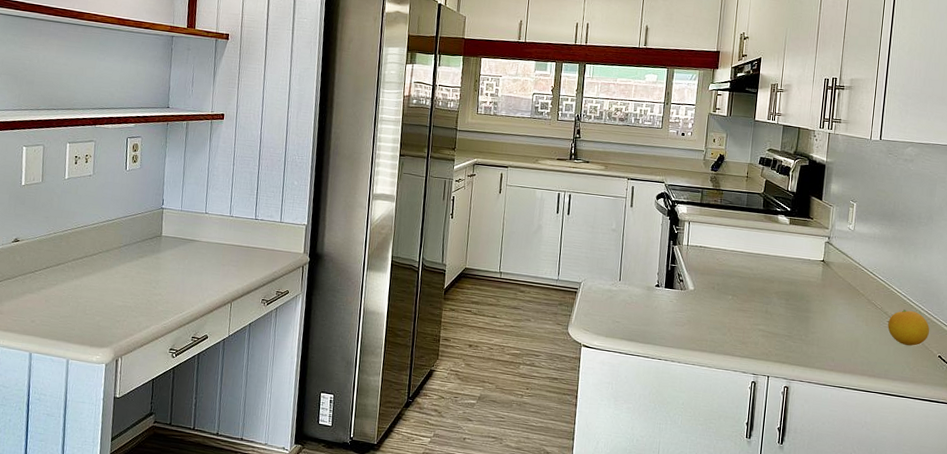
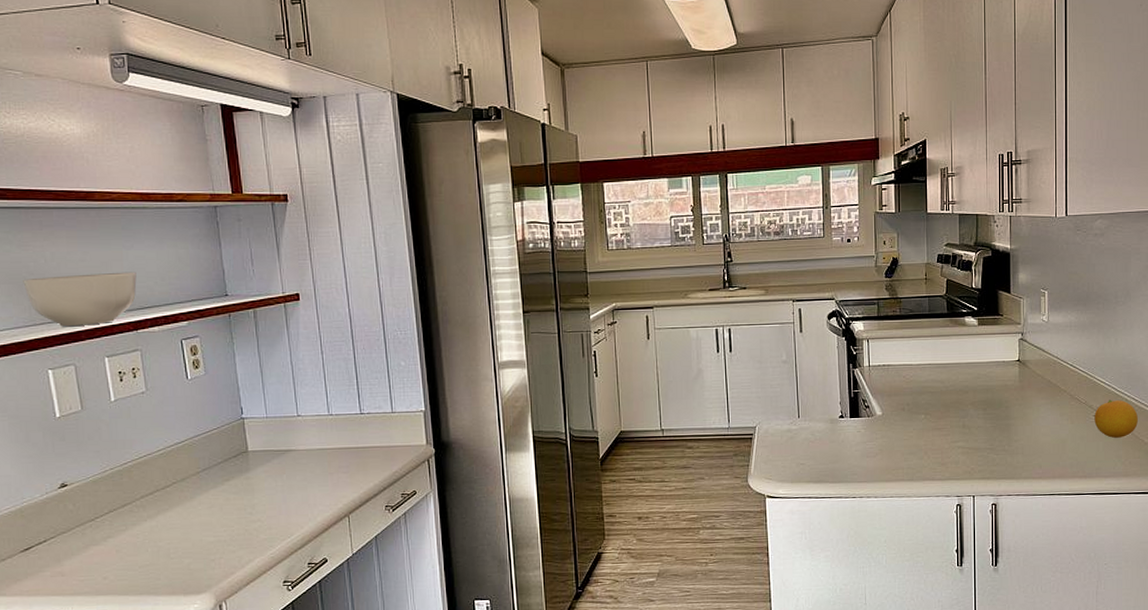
bowl: none [18,73,104,116] -> present [23,271,137,327]

